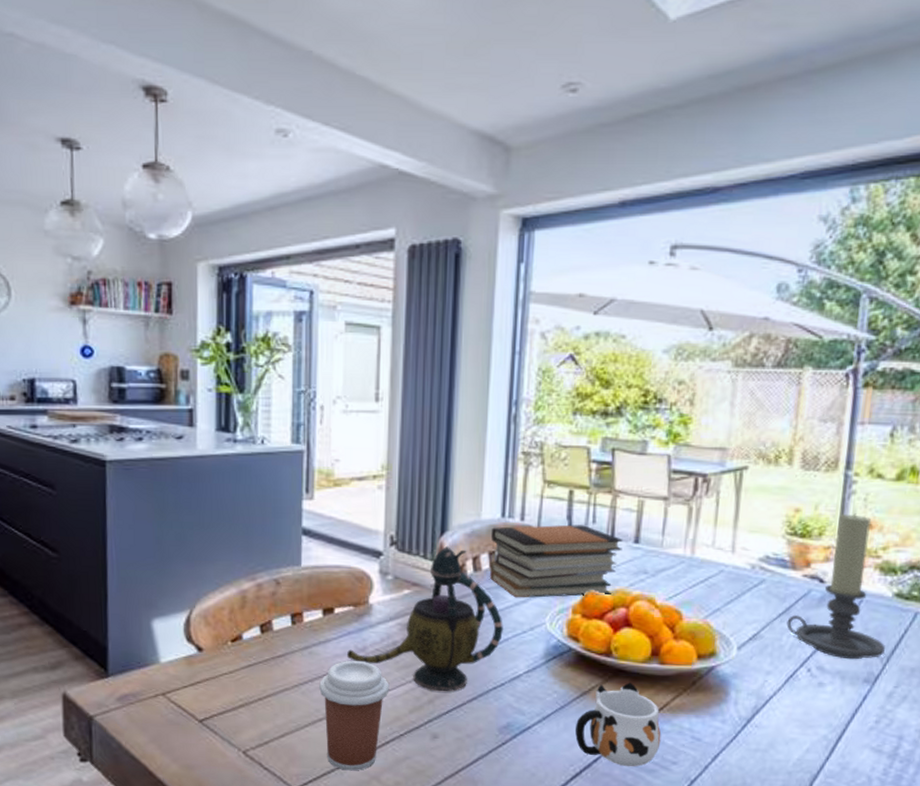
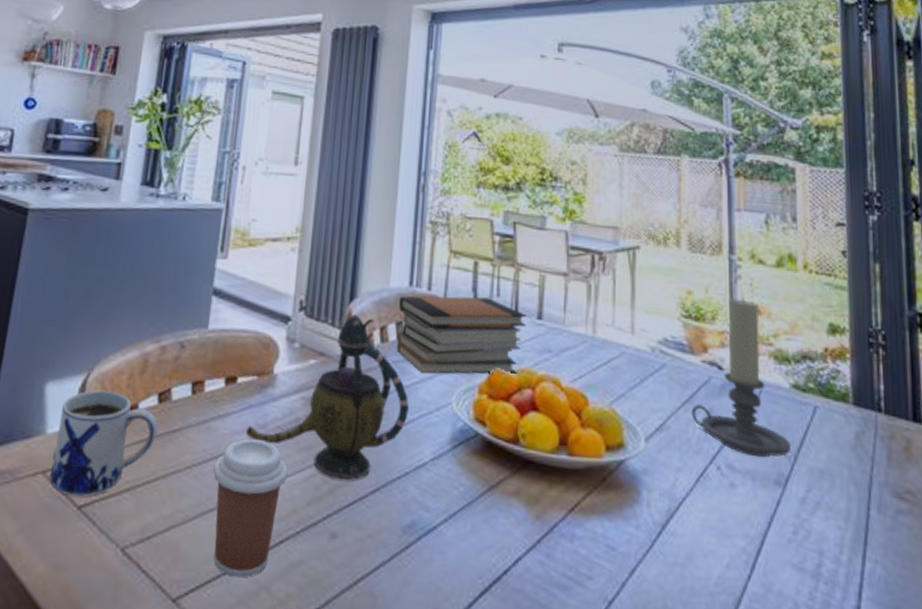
mug: none [169,624,263,713] -> present [49,390,158,497]
mug: present [575,682,662,767] -> none [483,476,574,582]

